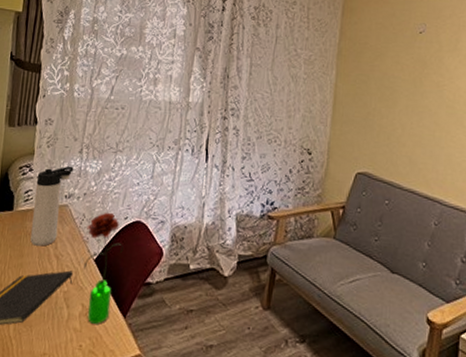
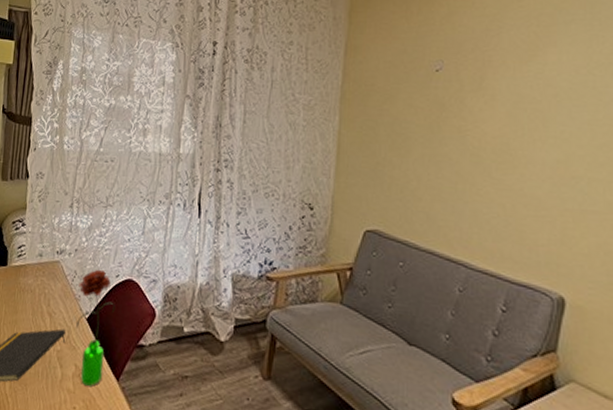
thermos bottle: present [30,166,74,246] -> none [24,221,65,303]

